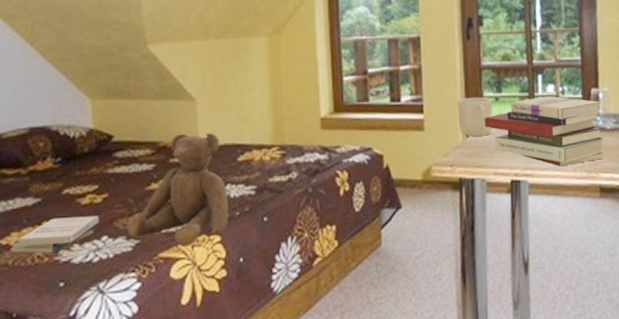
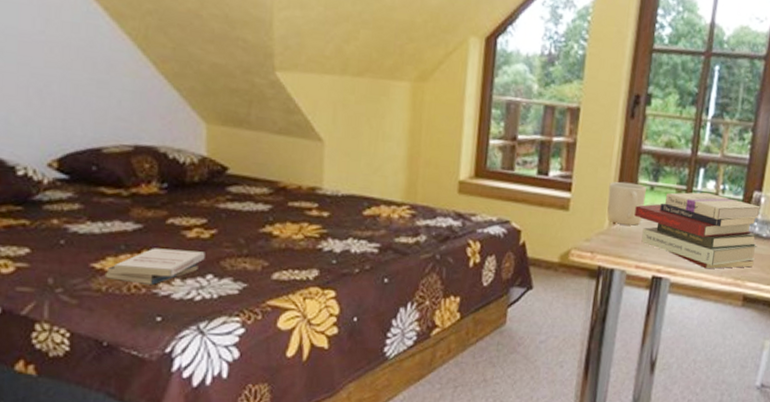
teddy bear: present [128,133,228,246] -> none [235,177,348,297]

